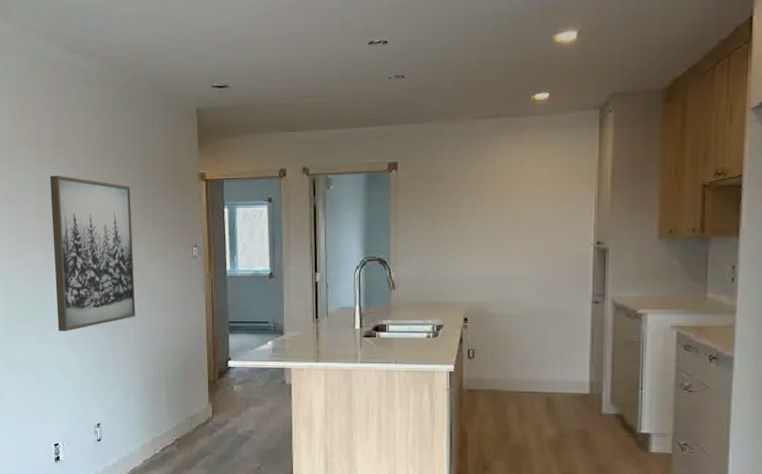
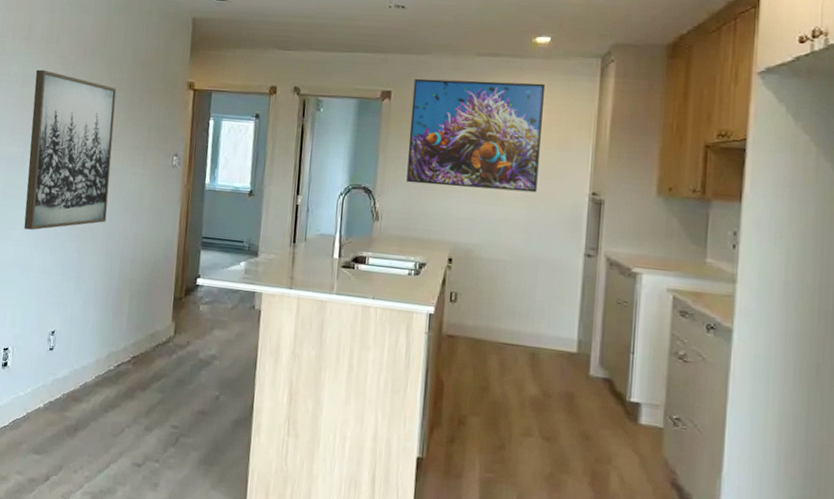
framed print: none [418,140,547,250] -> present [406,78,546,193]

